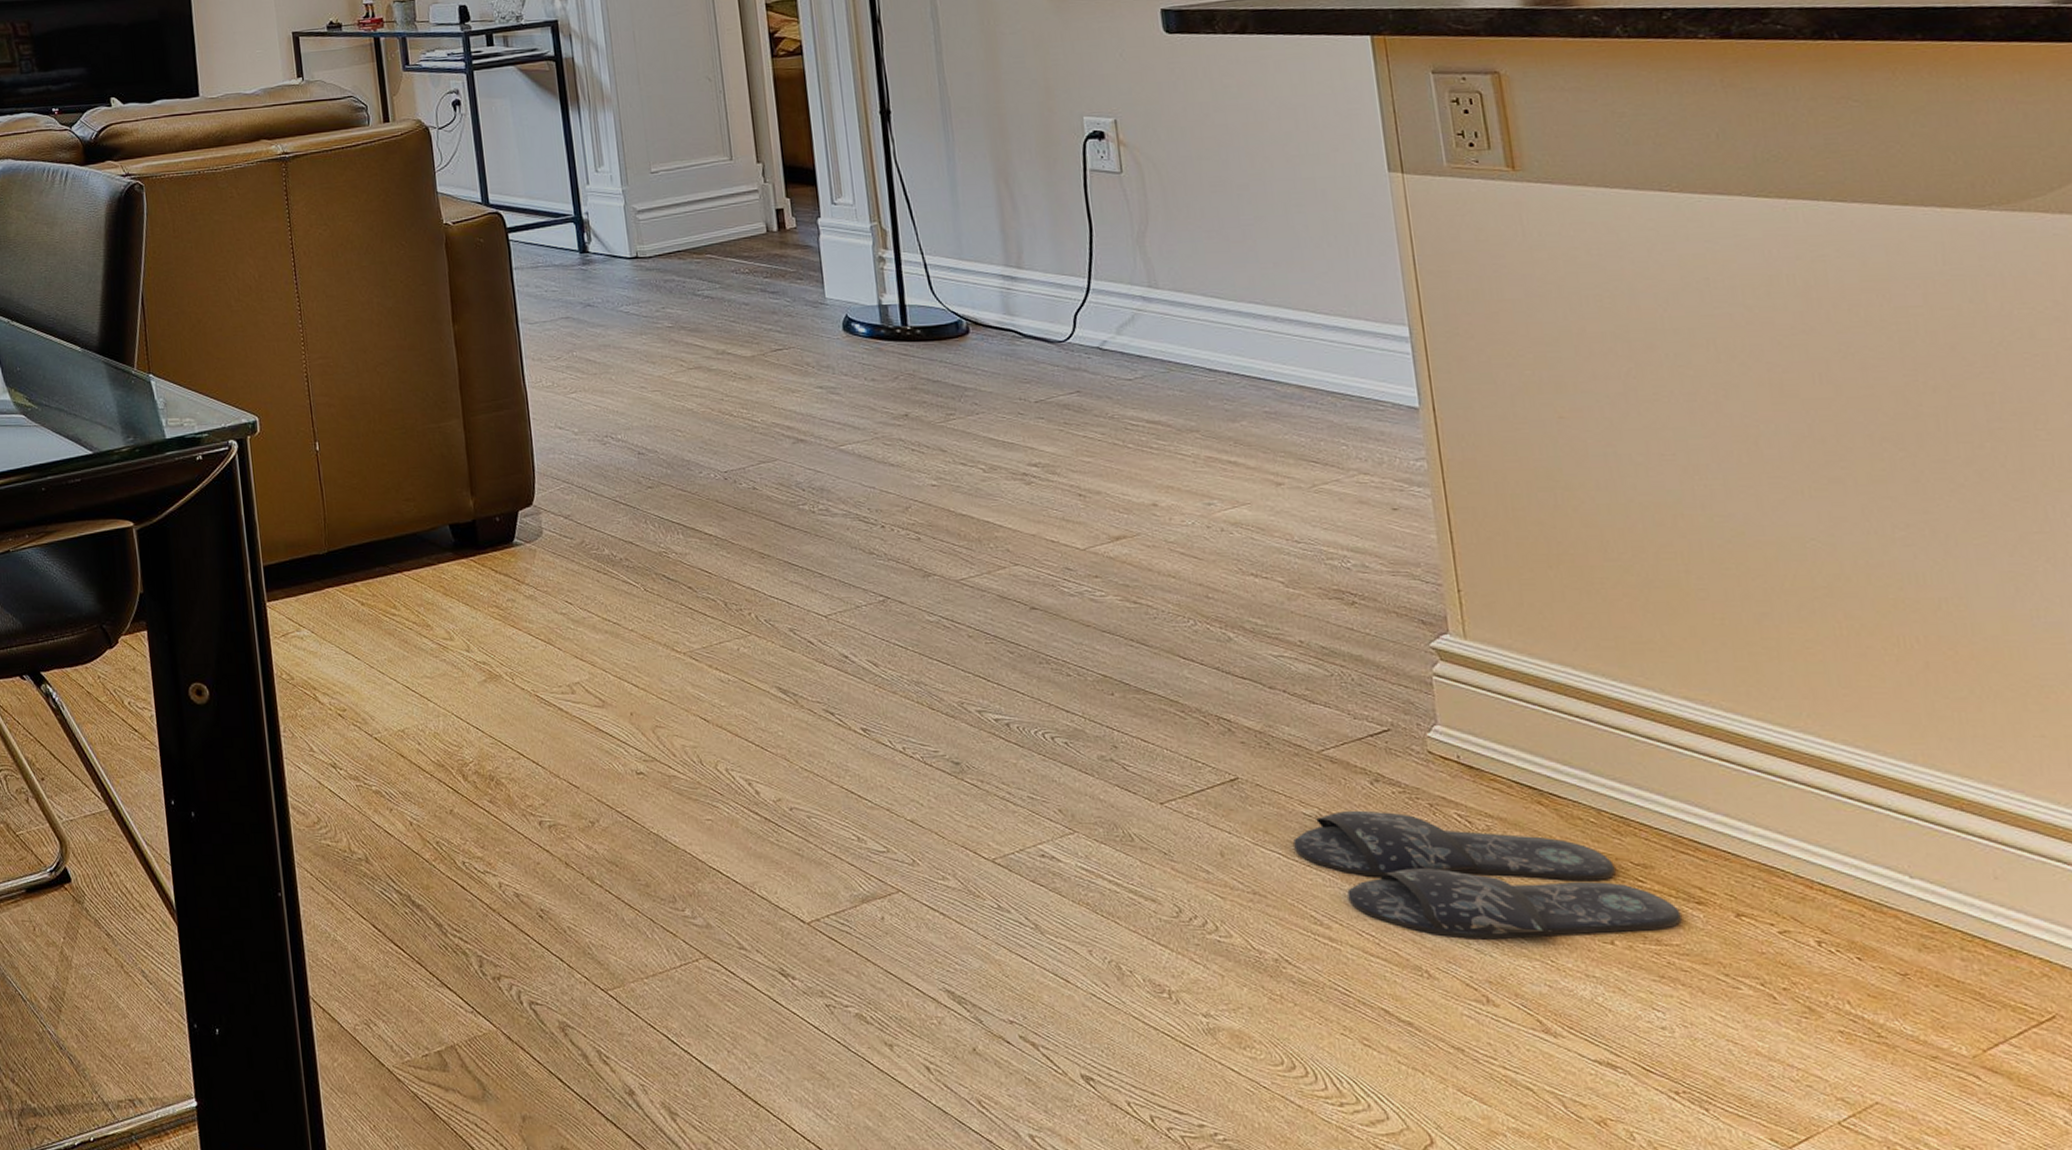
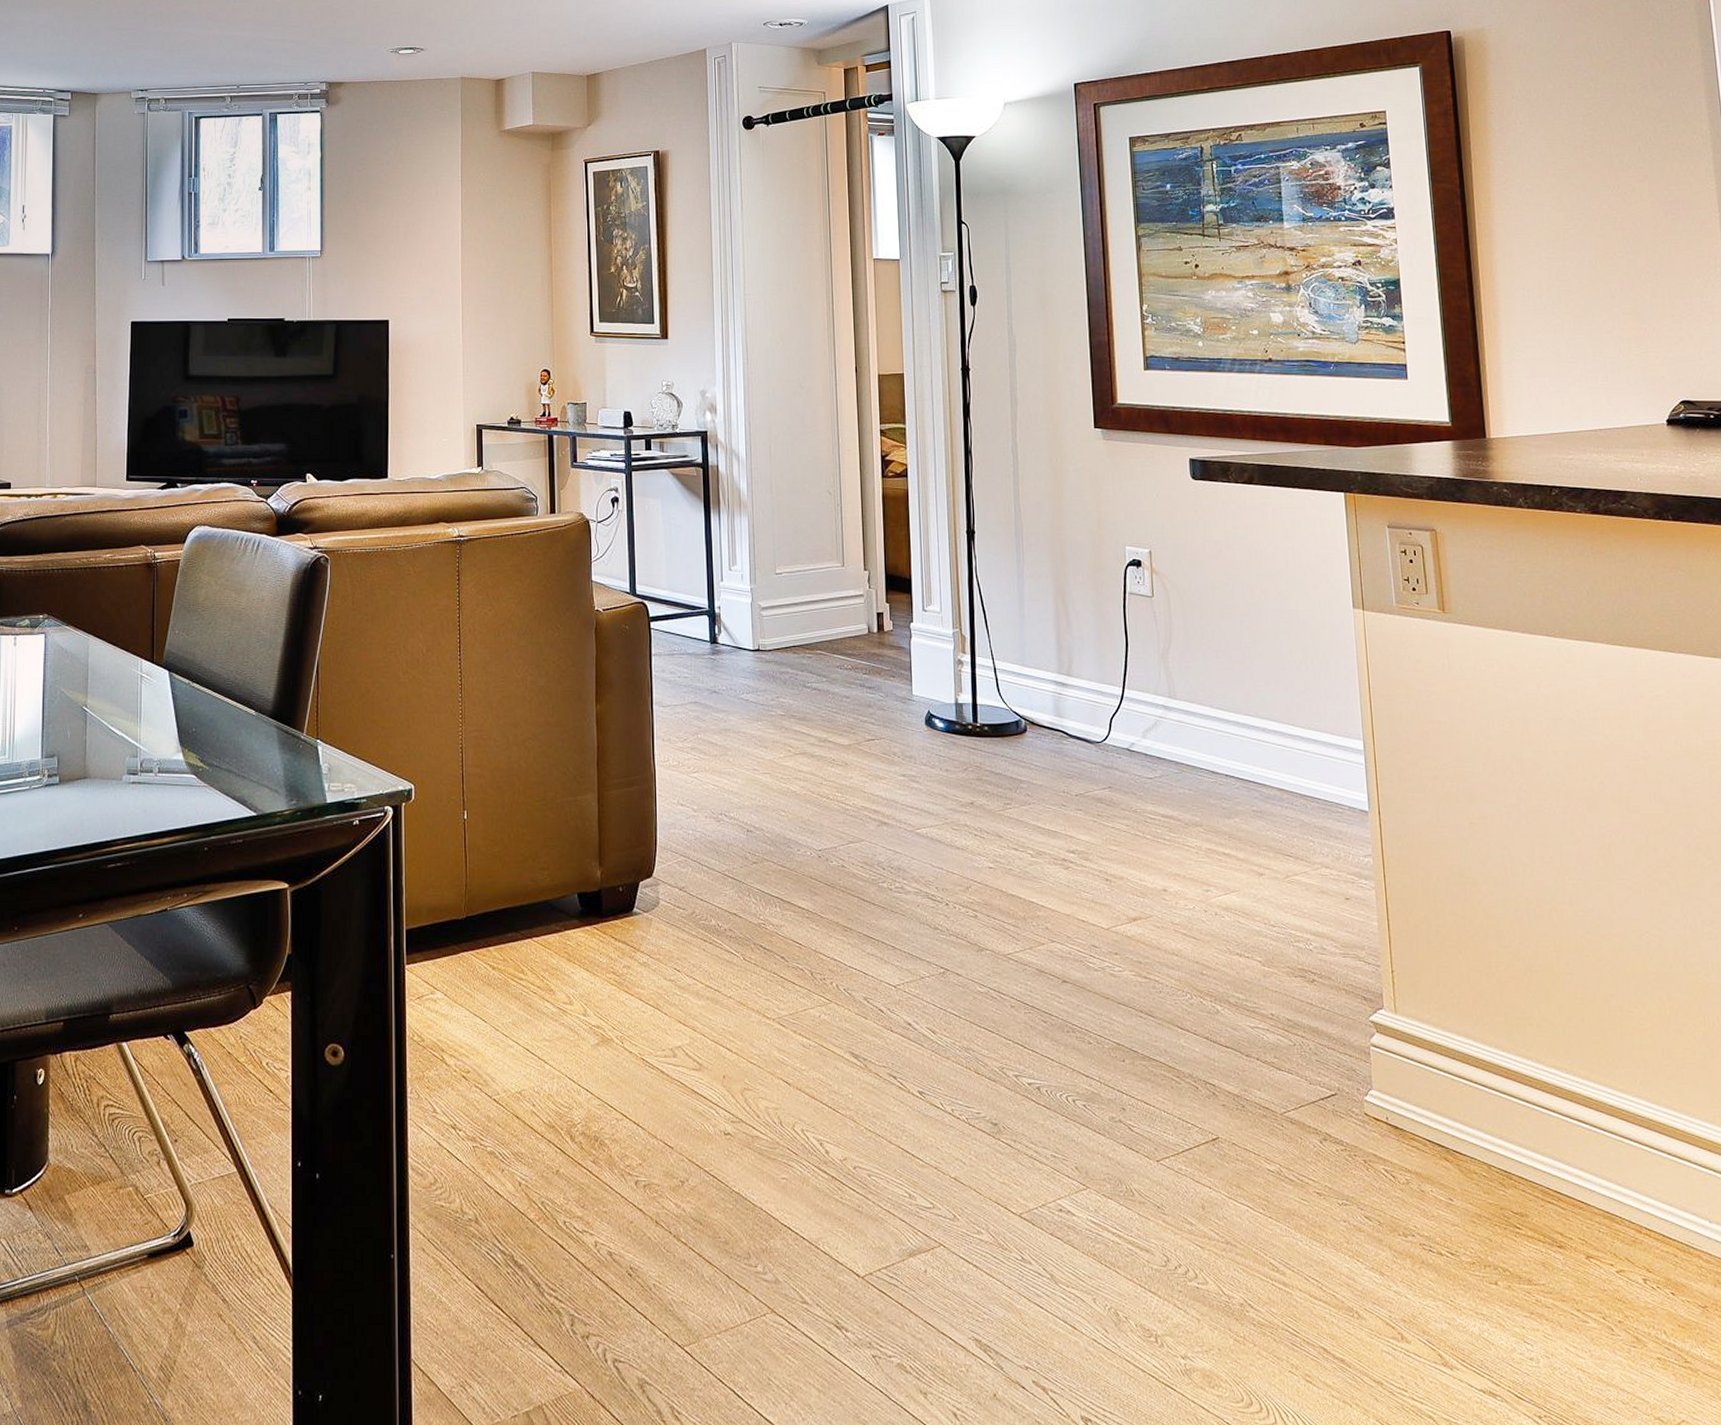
slippers: present [1293,810,1682,939] -> none [1259,1166,1547,1281]

